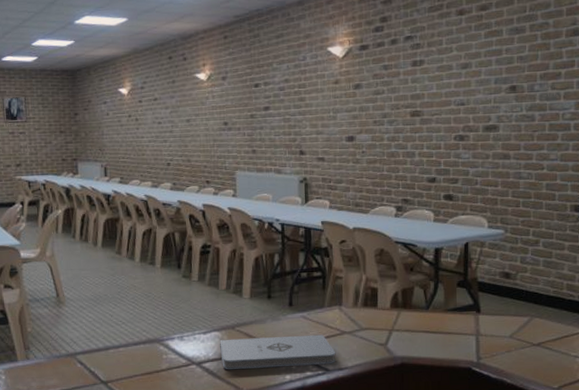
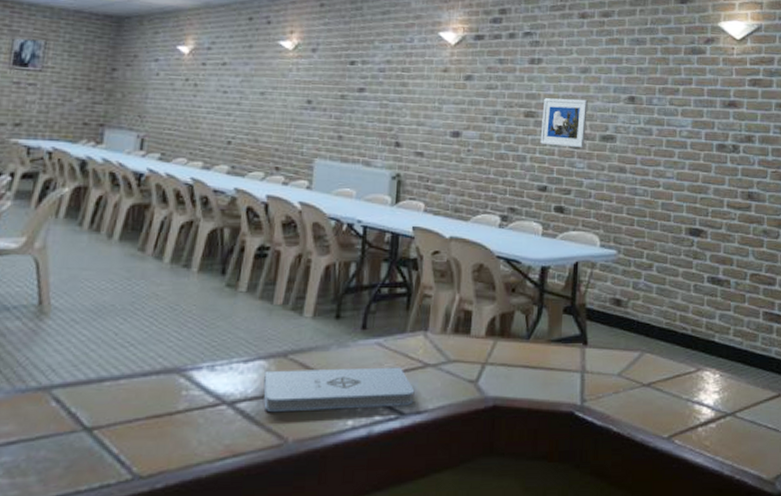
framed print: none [427,93,470,140] -> present [540,98,588,148]

